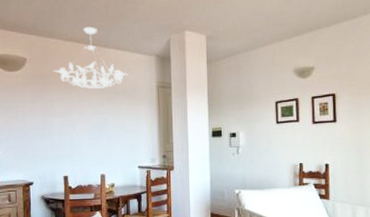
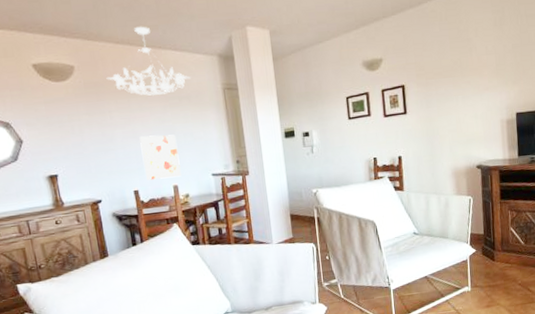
wall art: none [75,125,109,167] -> present [139,134,182,181]

